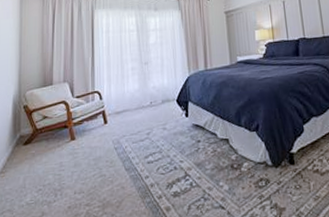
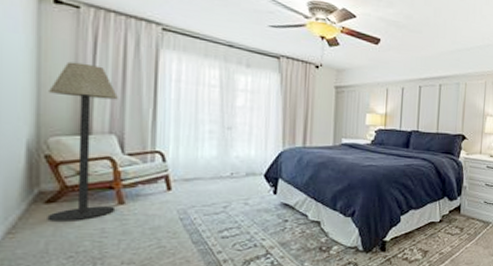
floor lamp: none [25,31,69,160] -> present [47,61,118,221]

